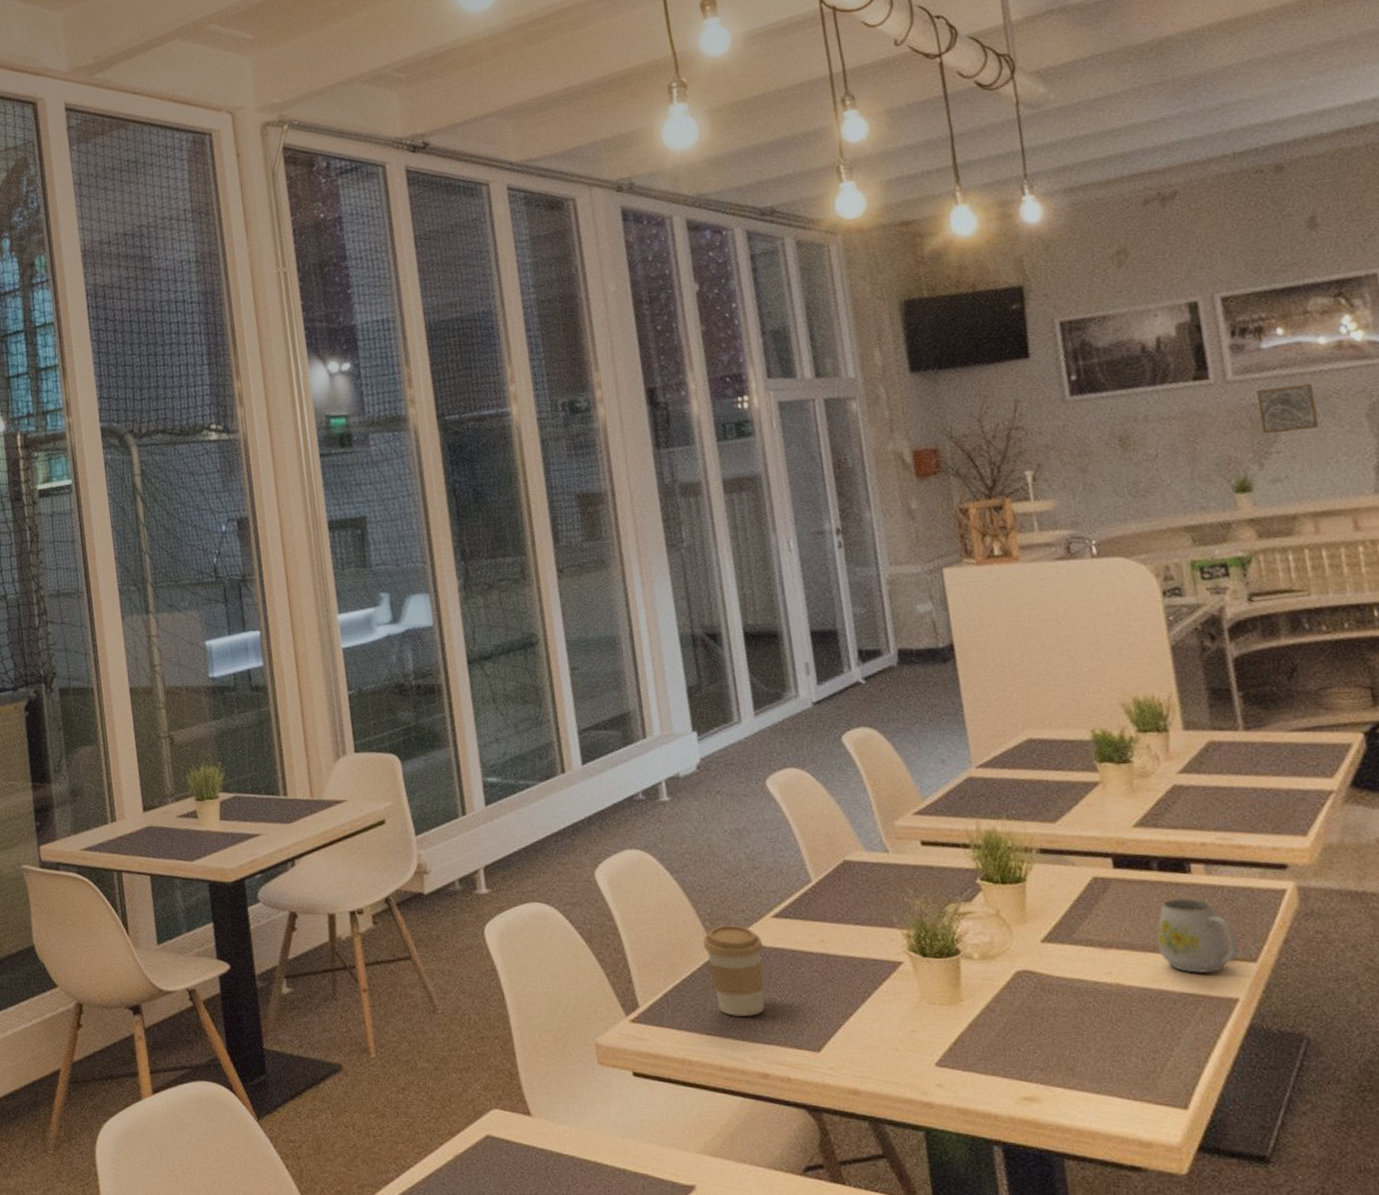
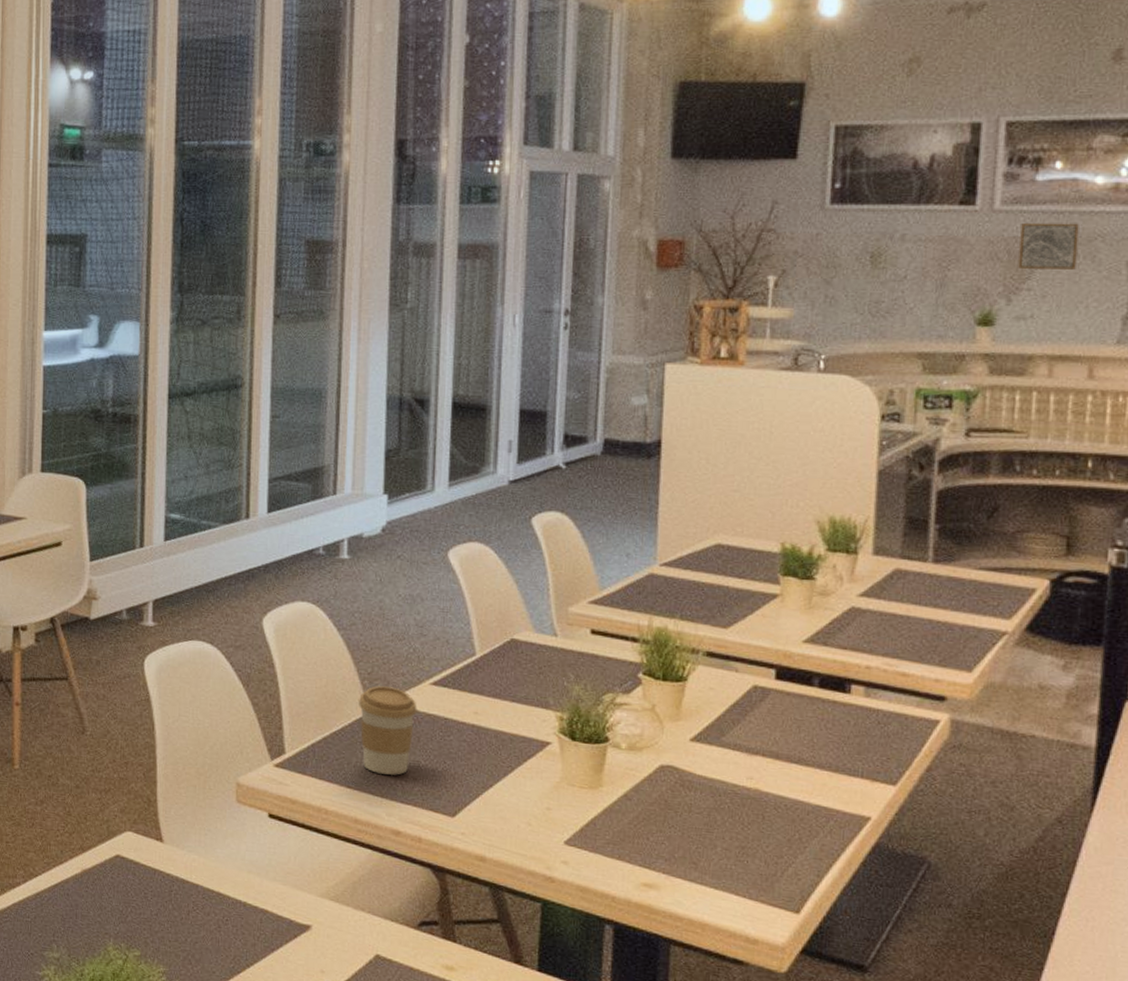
mug: present [1156,898,1239,974] -> none [803,716,882,791]

